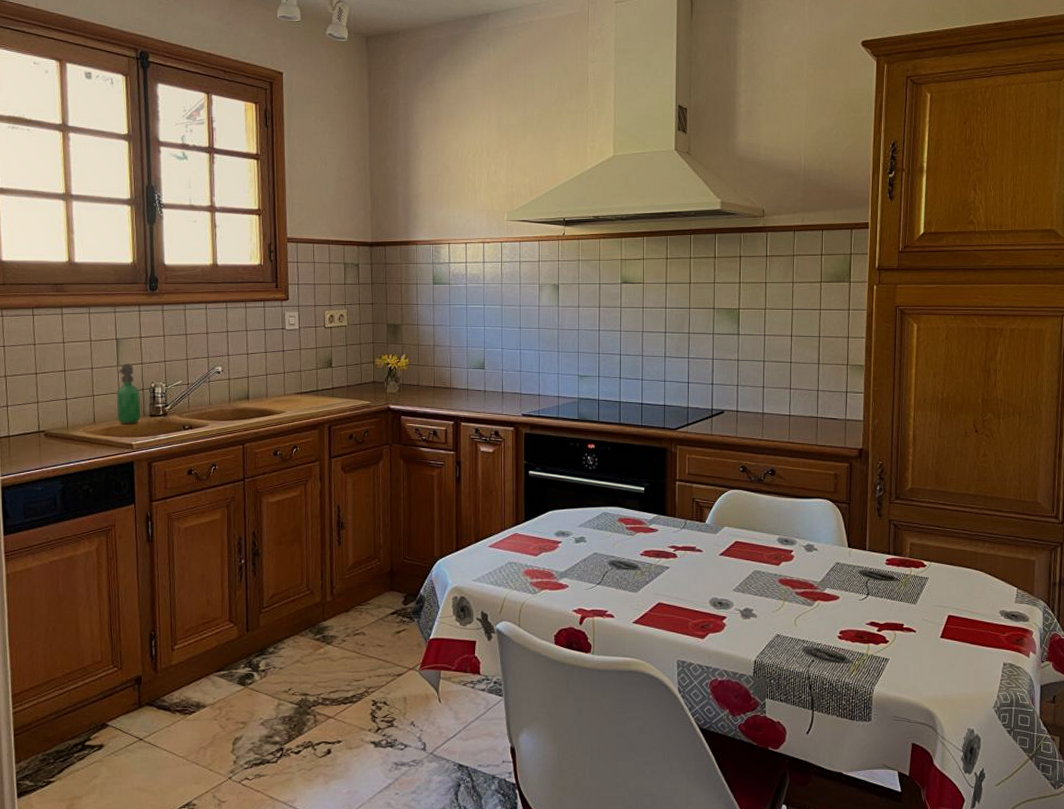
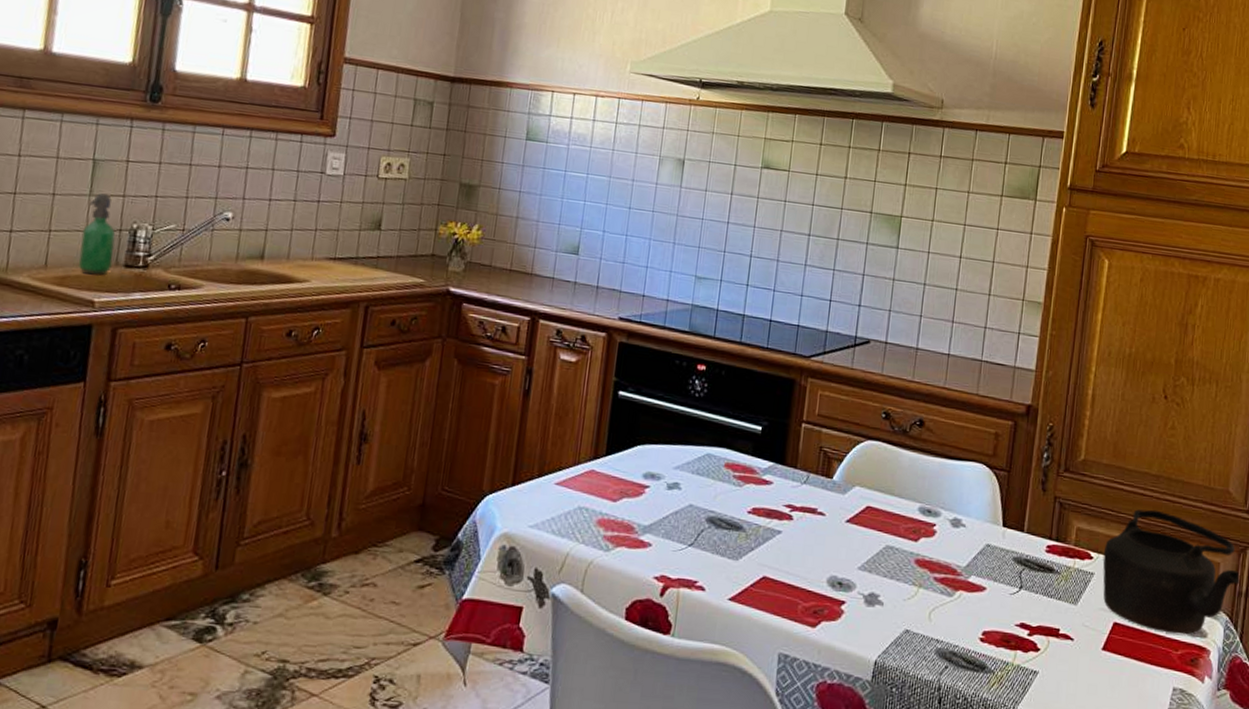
teapot: none [934,523,1053,620] -> present [1102,509,1240,634]

